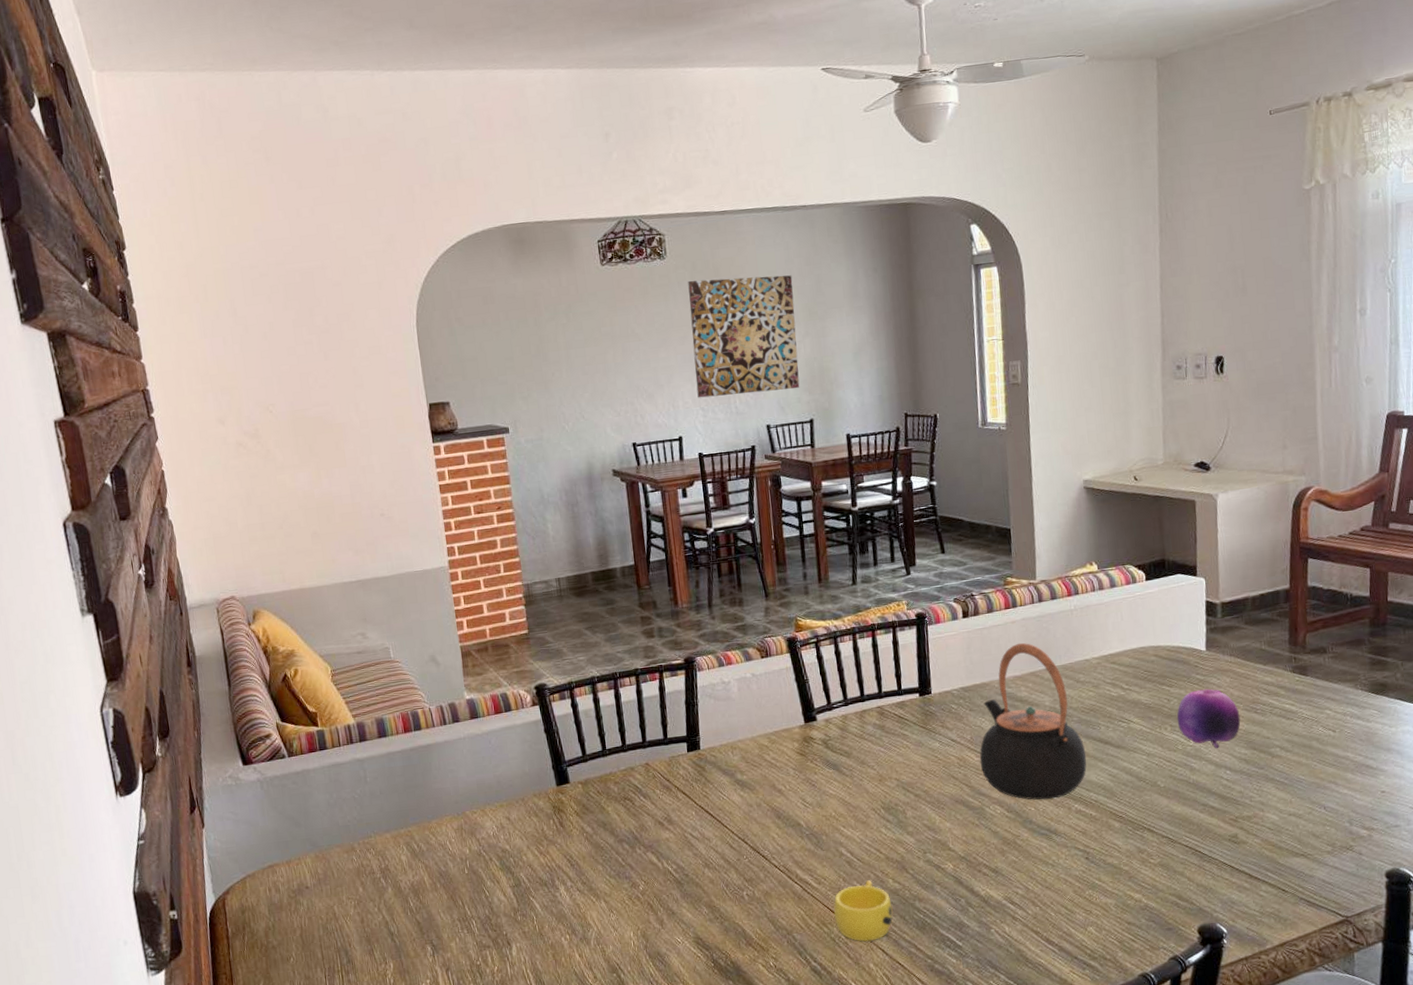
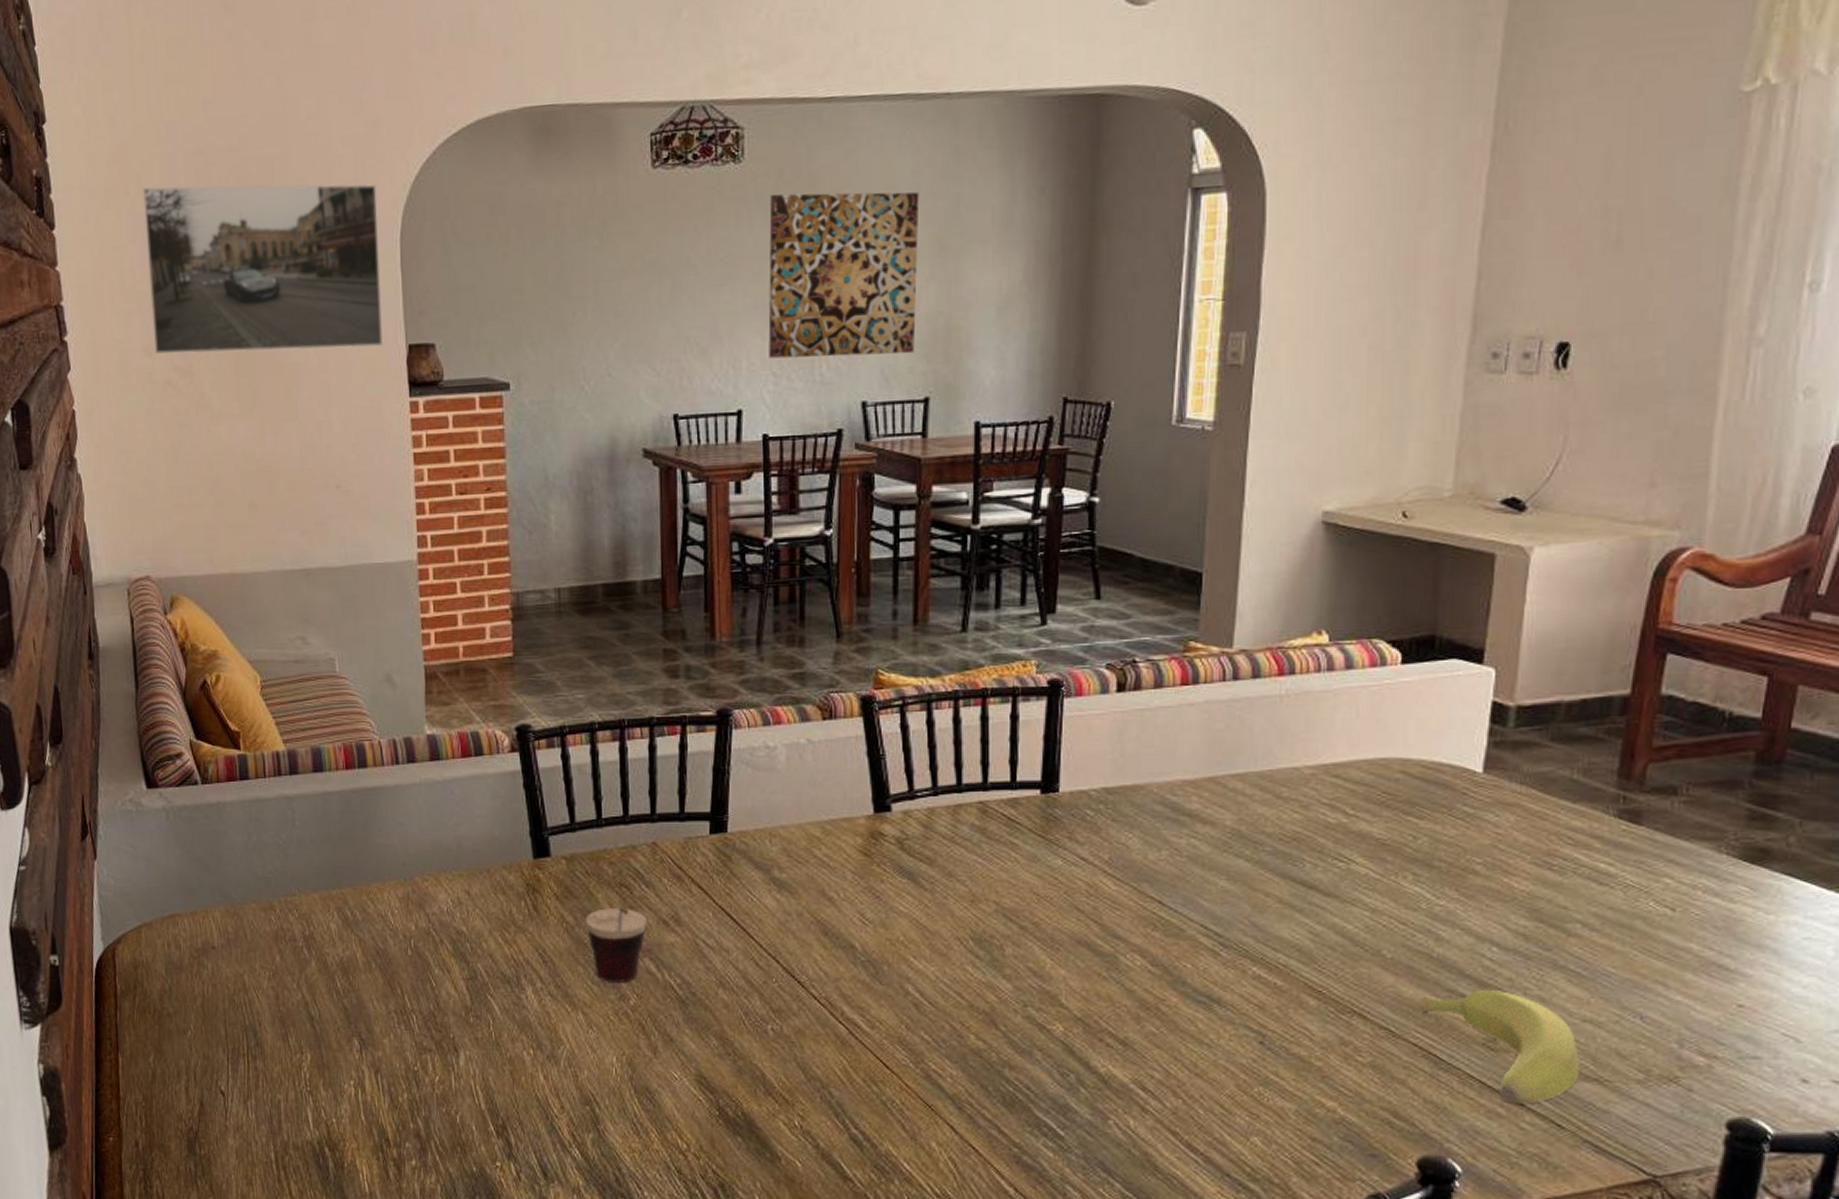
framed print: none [209,285,409,423] -> present [142,184,383,354]
cup: none [600,815,647,875] -> present [585,907,647,984]
cup: present [833,880,893,942] -> none [888,1032,971,1113]
teapot: present [979,642,1087,800] -> none [1119,734,1279,955]
fruit: present [1177,688,1241,748] -> none [1424,827,1525,913]
banana: none [1187,800,1292,879] -> present [1423,990,1580,1104]

